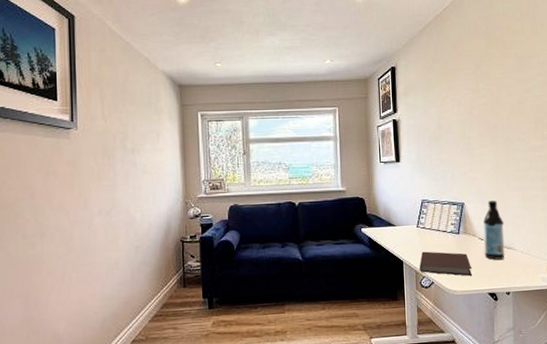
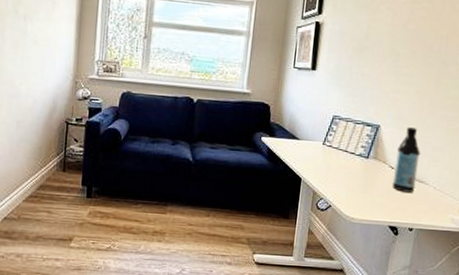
notebook: present [420,251,473,276] -> none [318,171,376,205]

